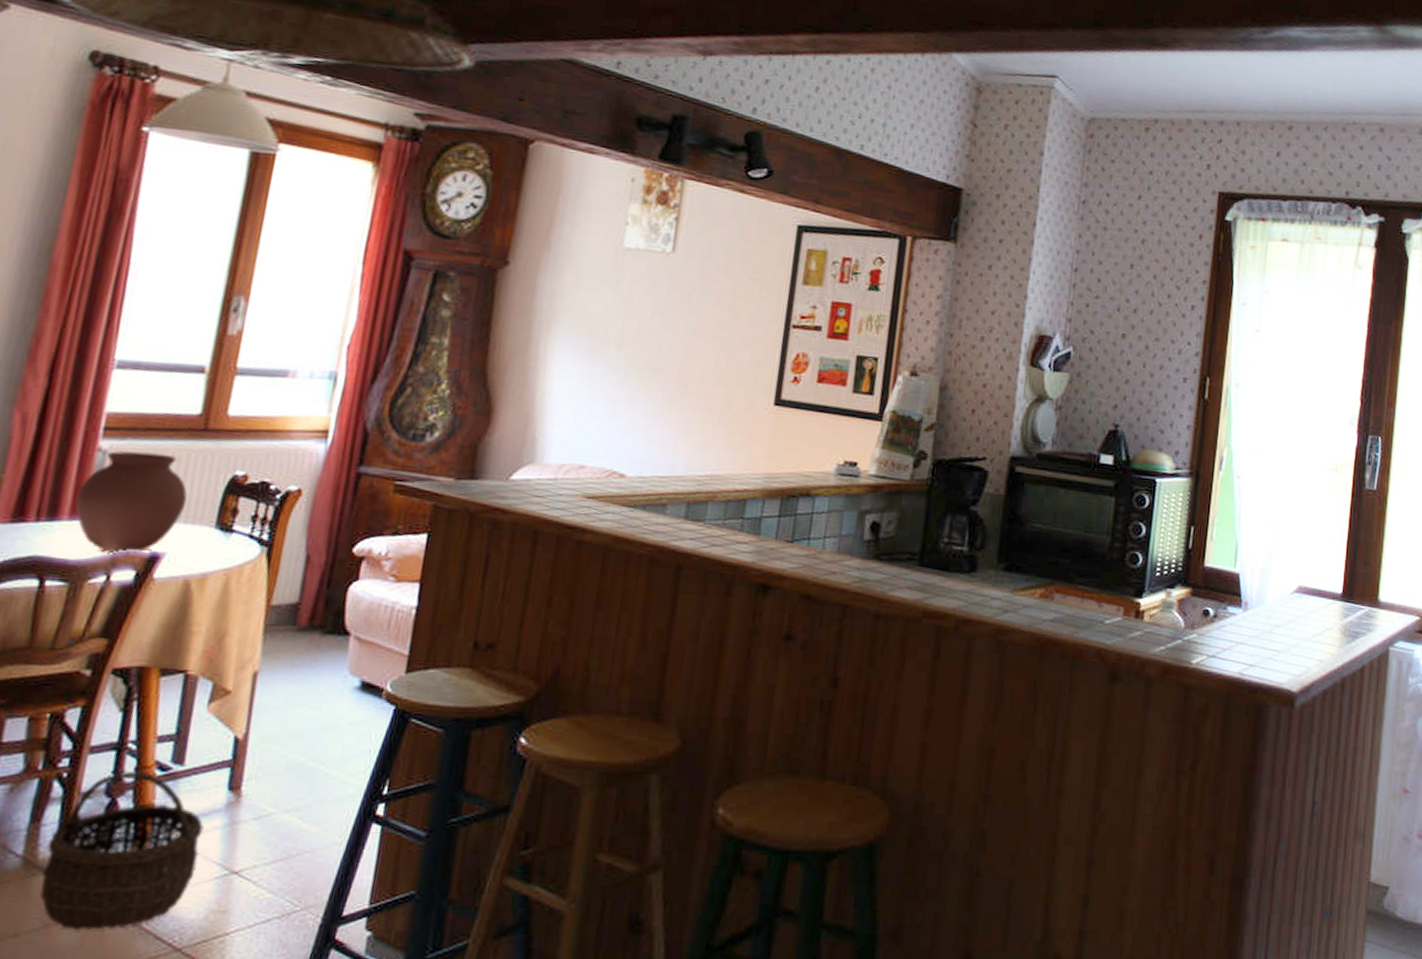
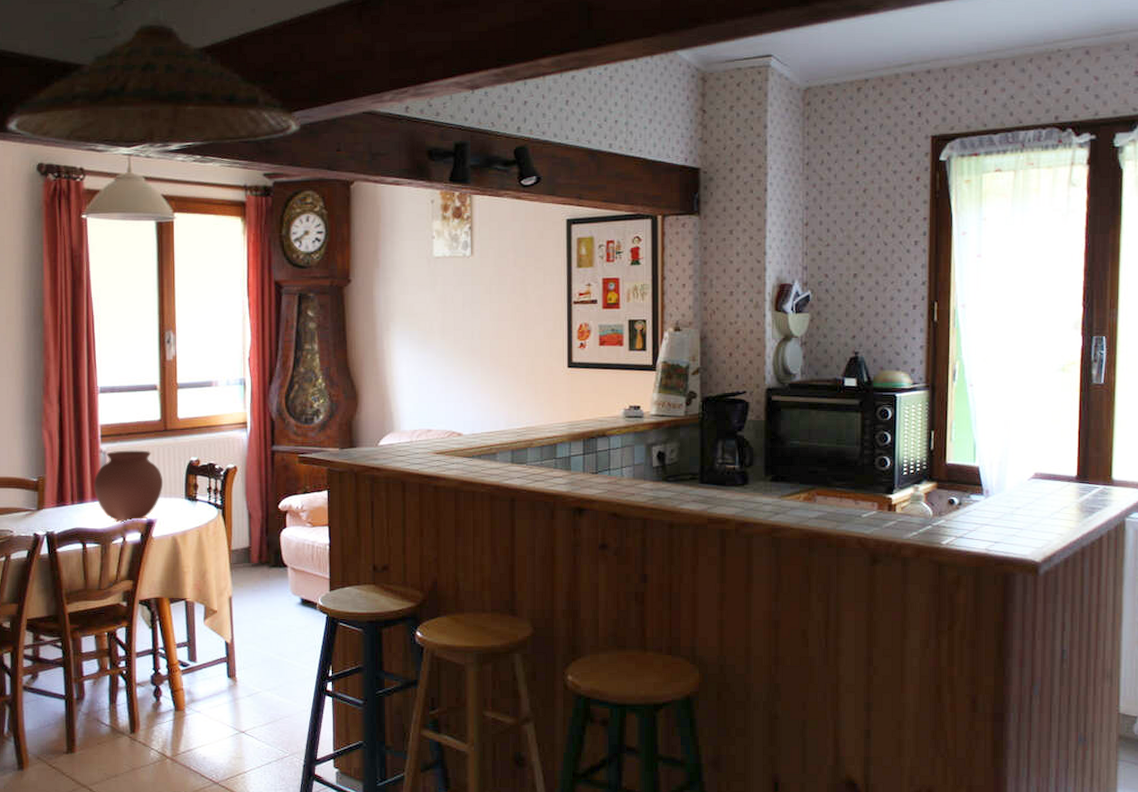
wicker basket: present [39,771,204,930] -> none [123,668,217,771]

